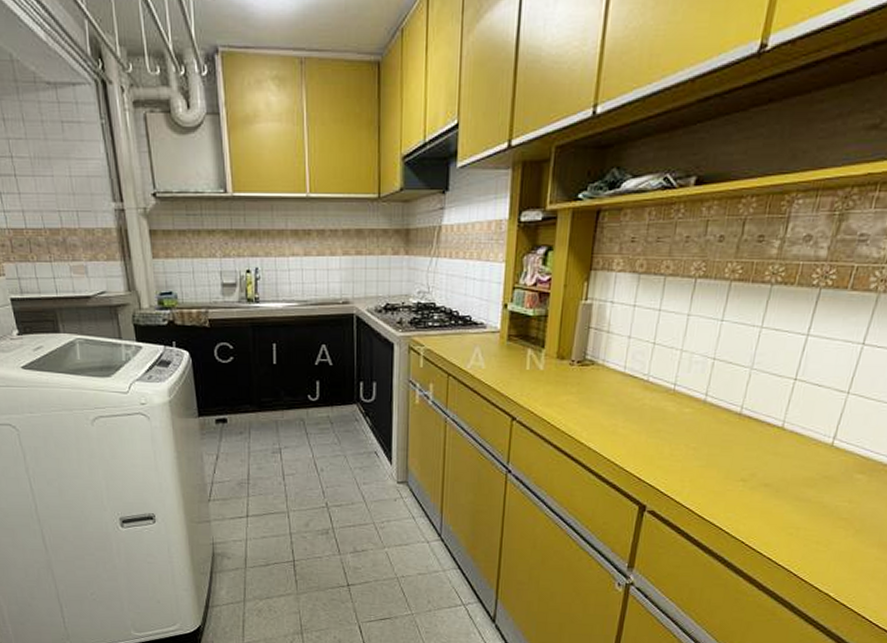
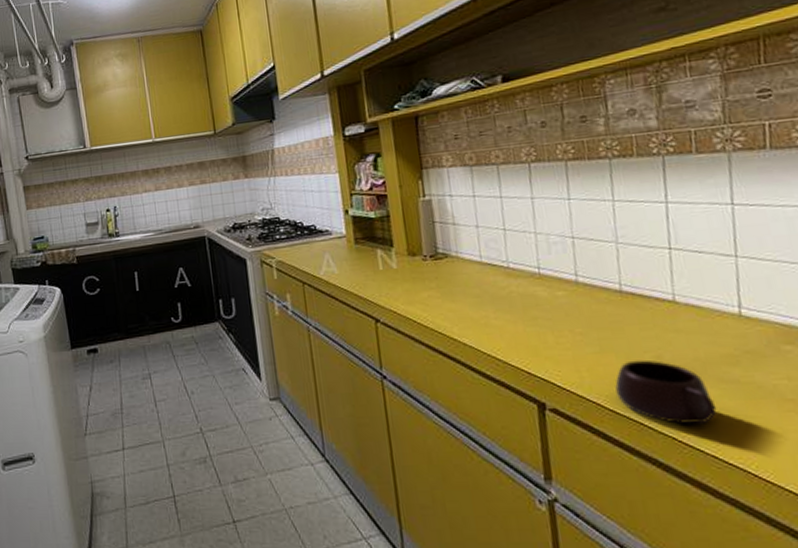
mug: none [708,475,785,533] -> present [615,360,717,425]

